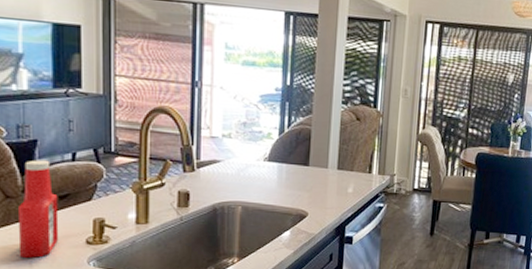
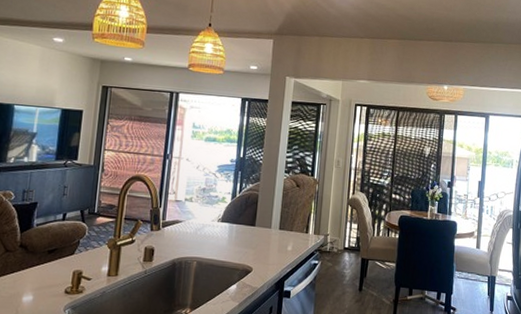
ketchup bottle: present [18,159,59,258] -> none [9,219,48,305]

